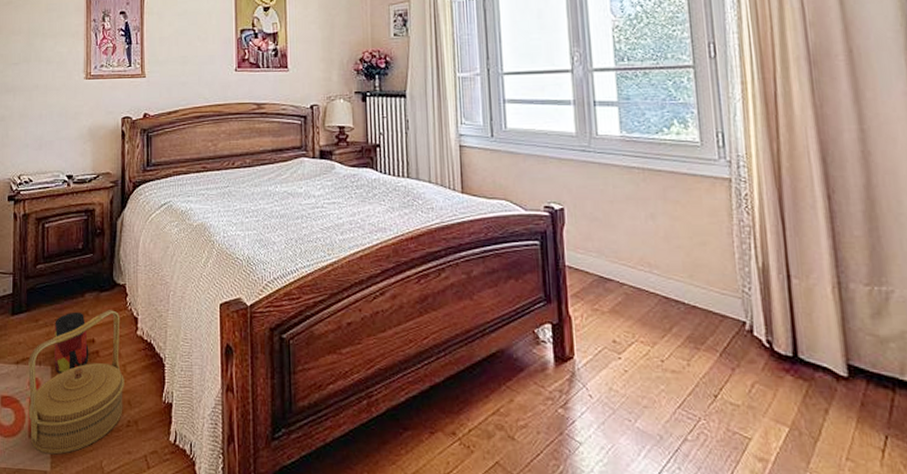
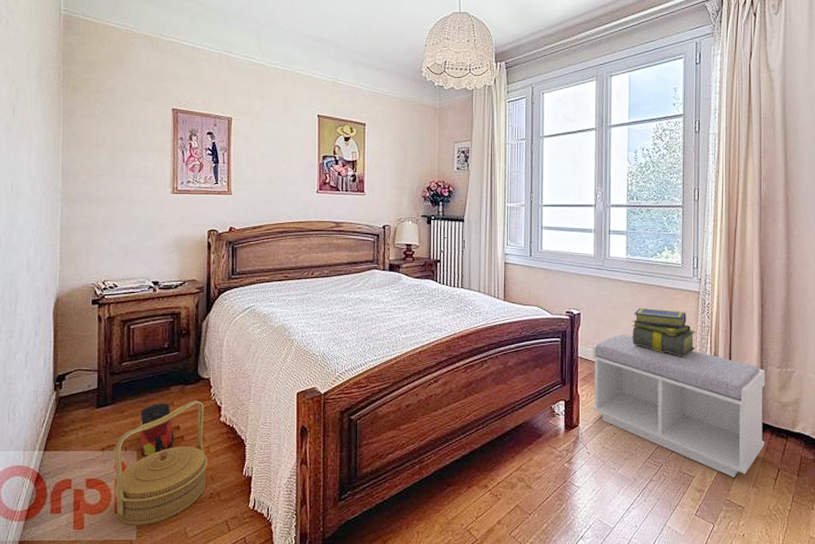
bench: none [583,236,858,445] -> present [592,334,766,478]
stack of books: none [635,200,734,267] -> present [631,307,696,357]

